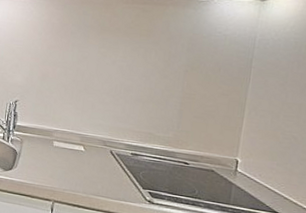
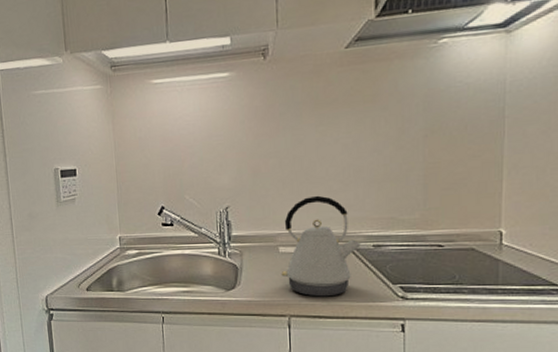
kettle: none [52,104,123,191] -> present [281,195,362,297]

